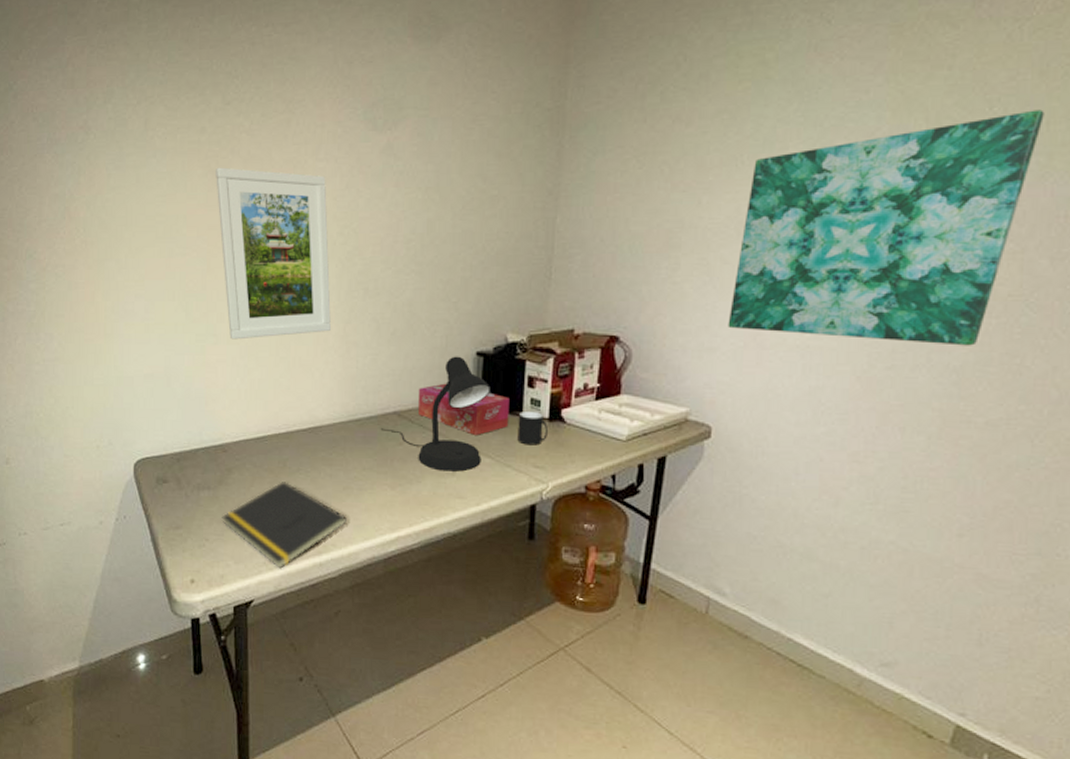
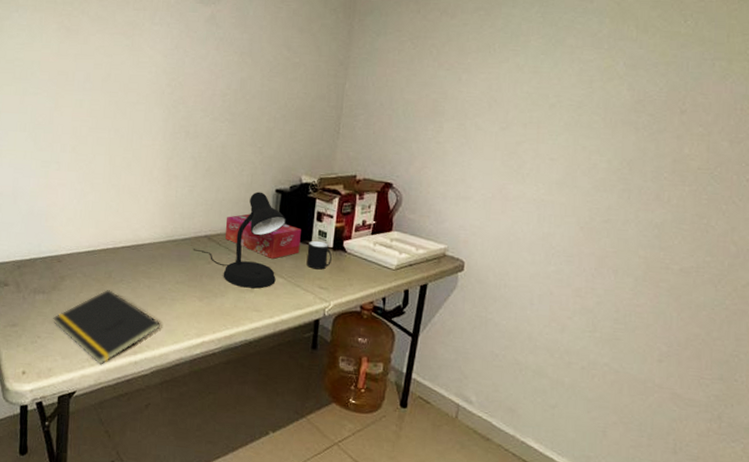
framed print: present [216,167,331,340] -> none [67,24,159,168]
wall art: present [728,109,1044,346] -> none [479,25,726,207]

